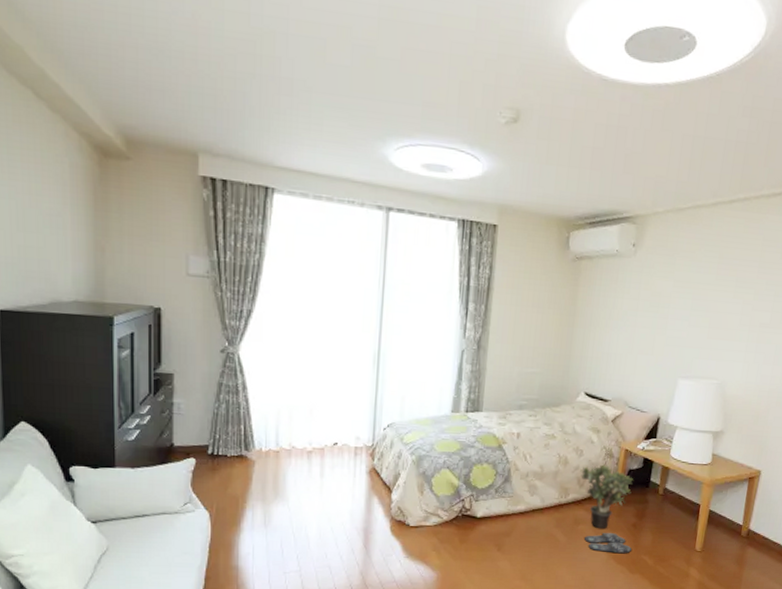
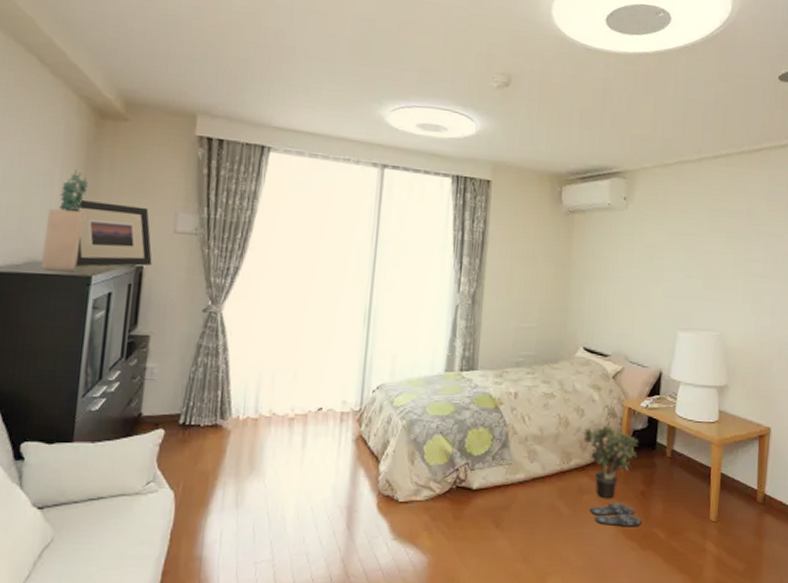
vase: none [63,210,100,312] -> present [40,169,89,272]
picture frame: none [84,240,169,308] -> present [69,199,152,267]

